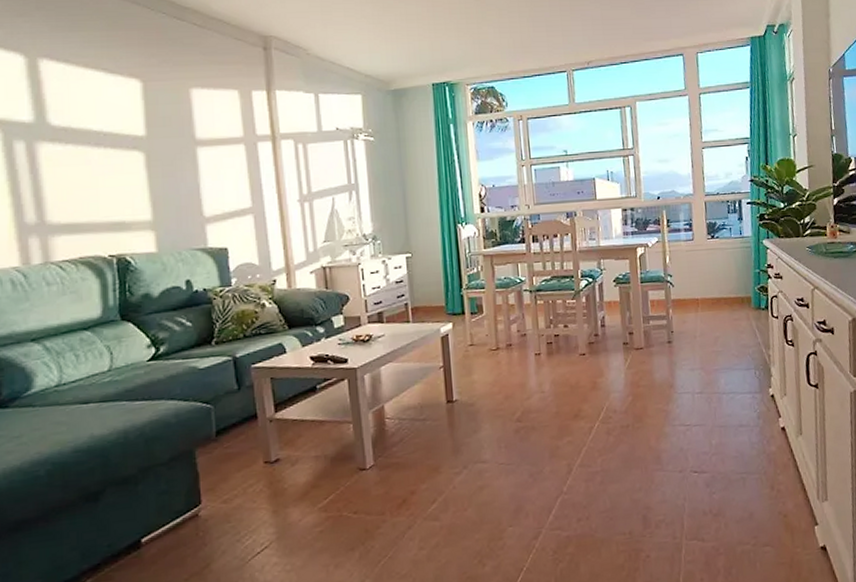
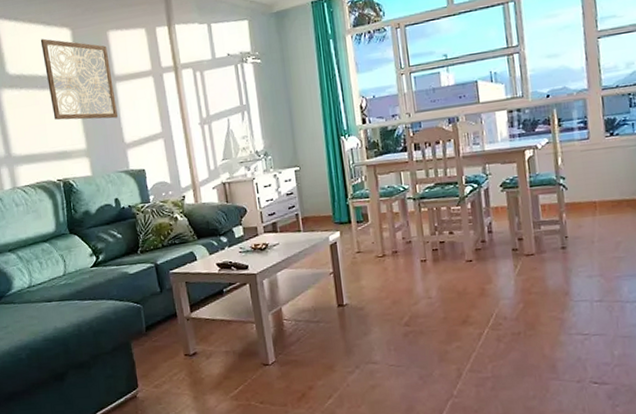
wall art: none [99,88,196,188] -> present [40,38,118,120]

